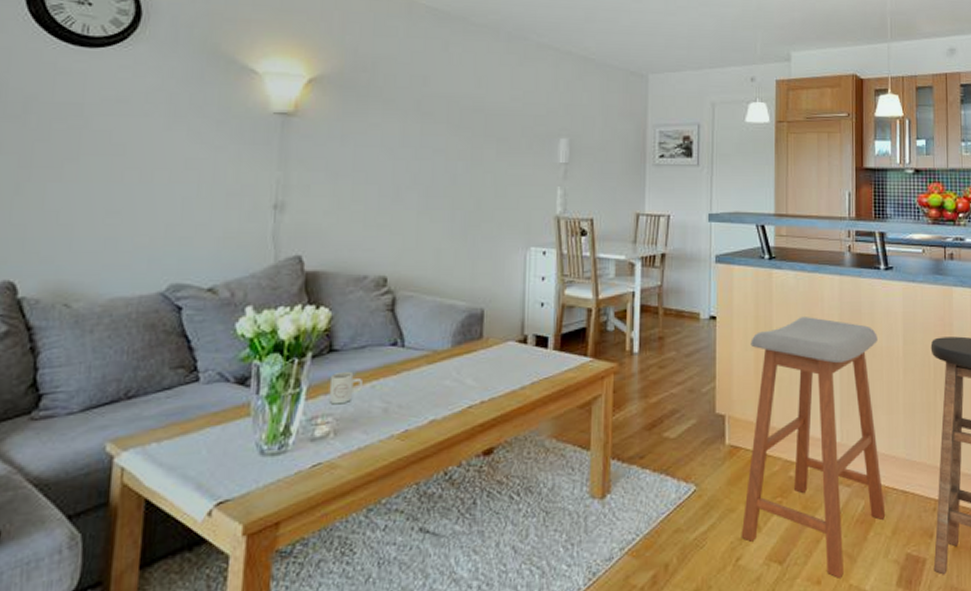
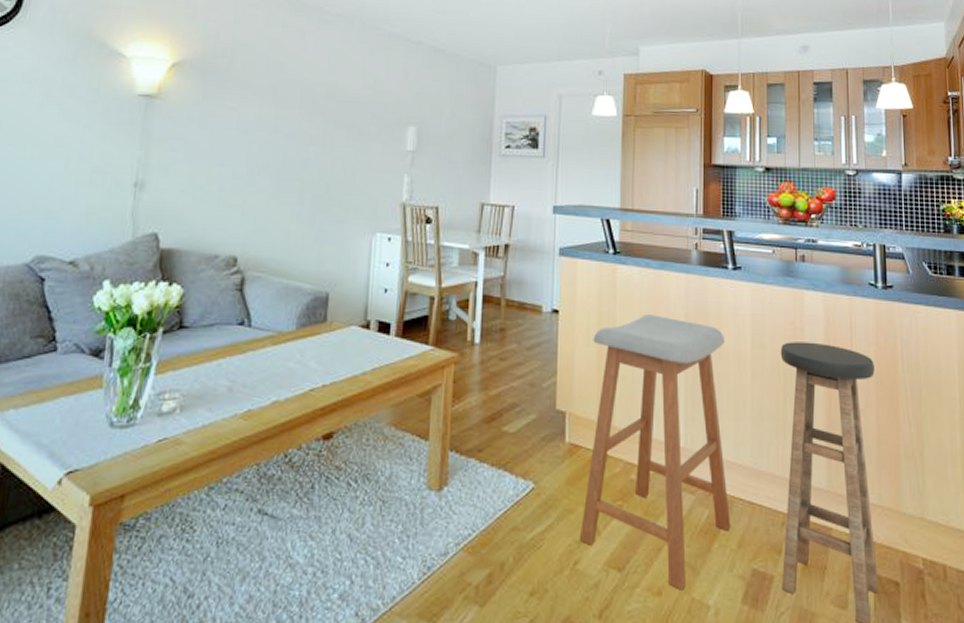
mug: present [328,371,364,405] -> none [177,348,211,381]

